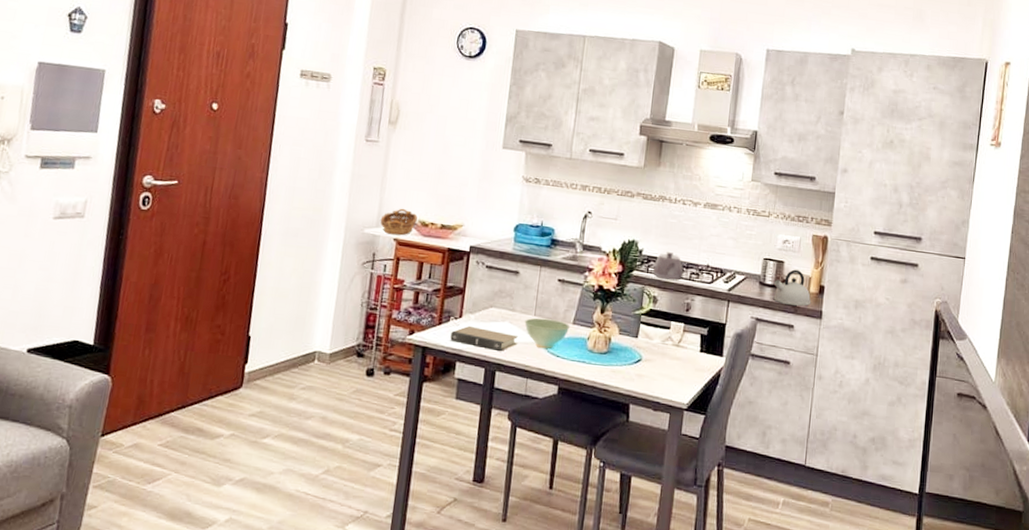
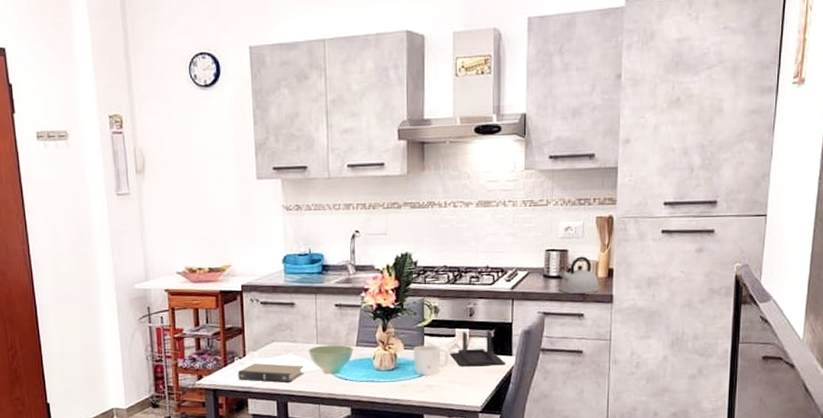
basket: present [380,208,417,236] -> none [147,258,184,286]
mug: none [626,332,662,366] -> present [413,345,449,376]
teapot: present [653,252,684,281] -> none [431,259,463,289]
napkin holder: none [663,325,715,365] -> present [450,330,505,367]

